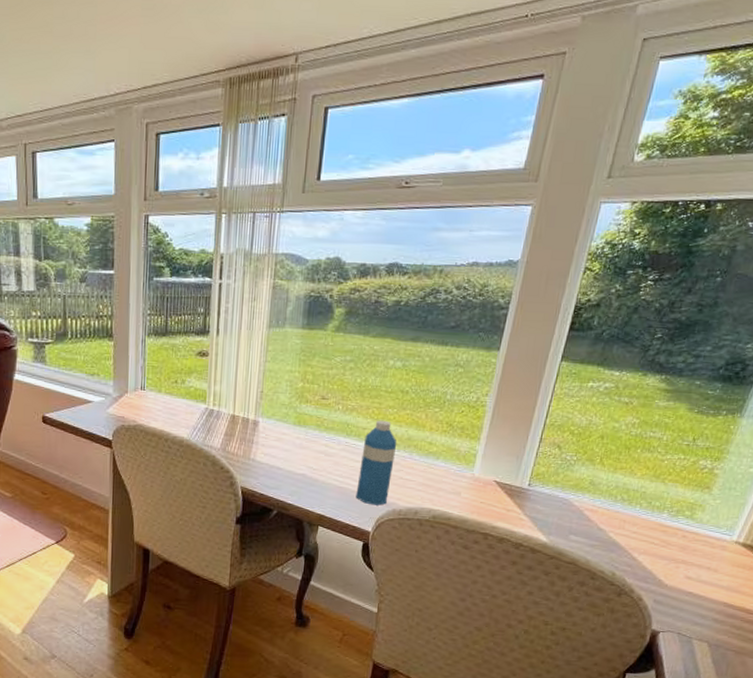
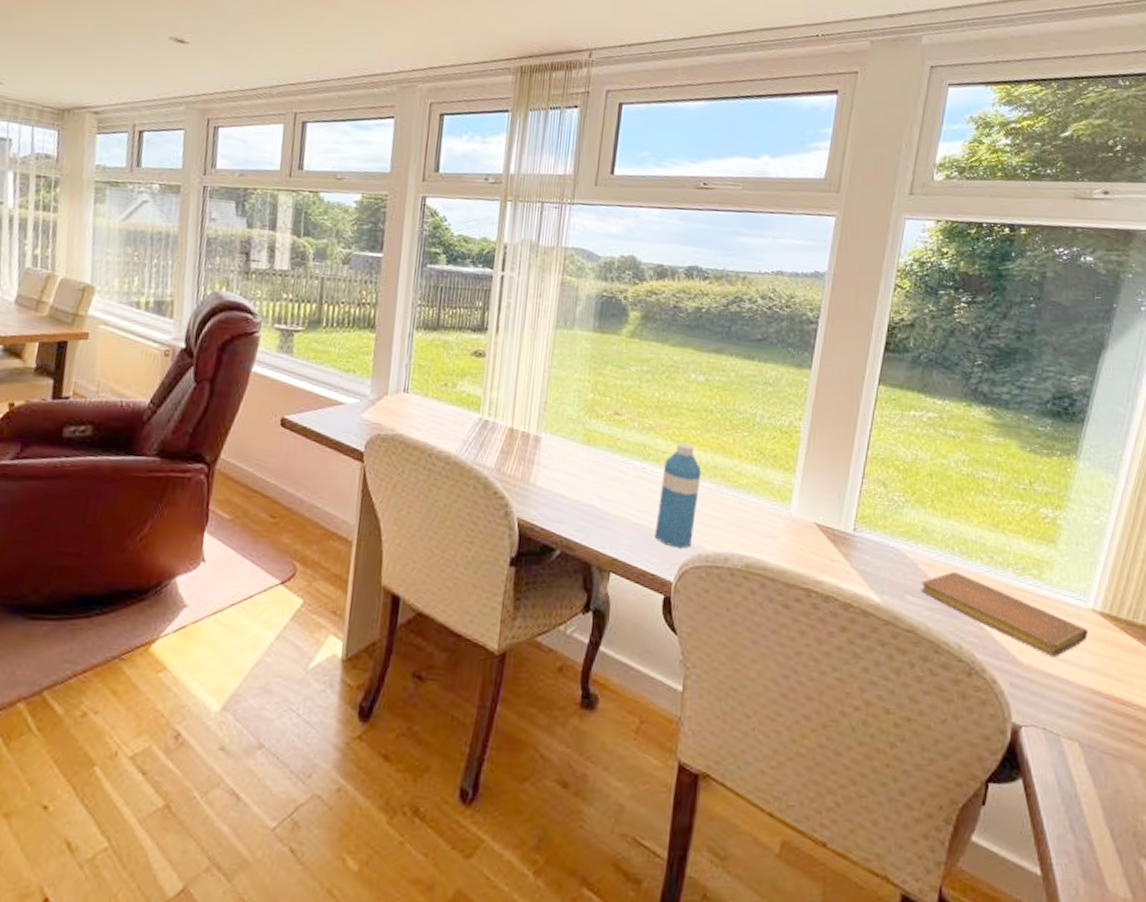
notebook: none [584,516,729,580] -> present [921,572,1088,658]

